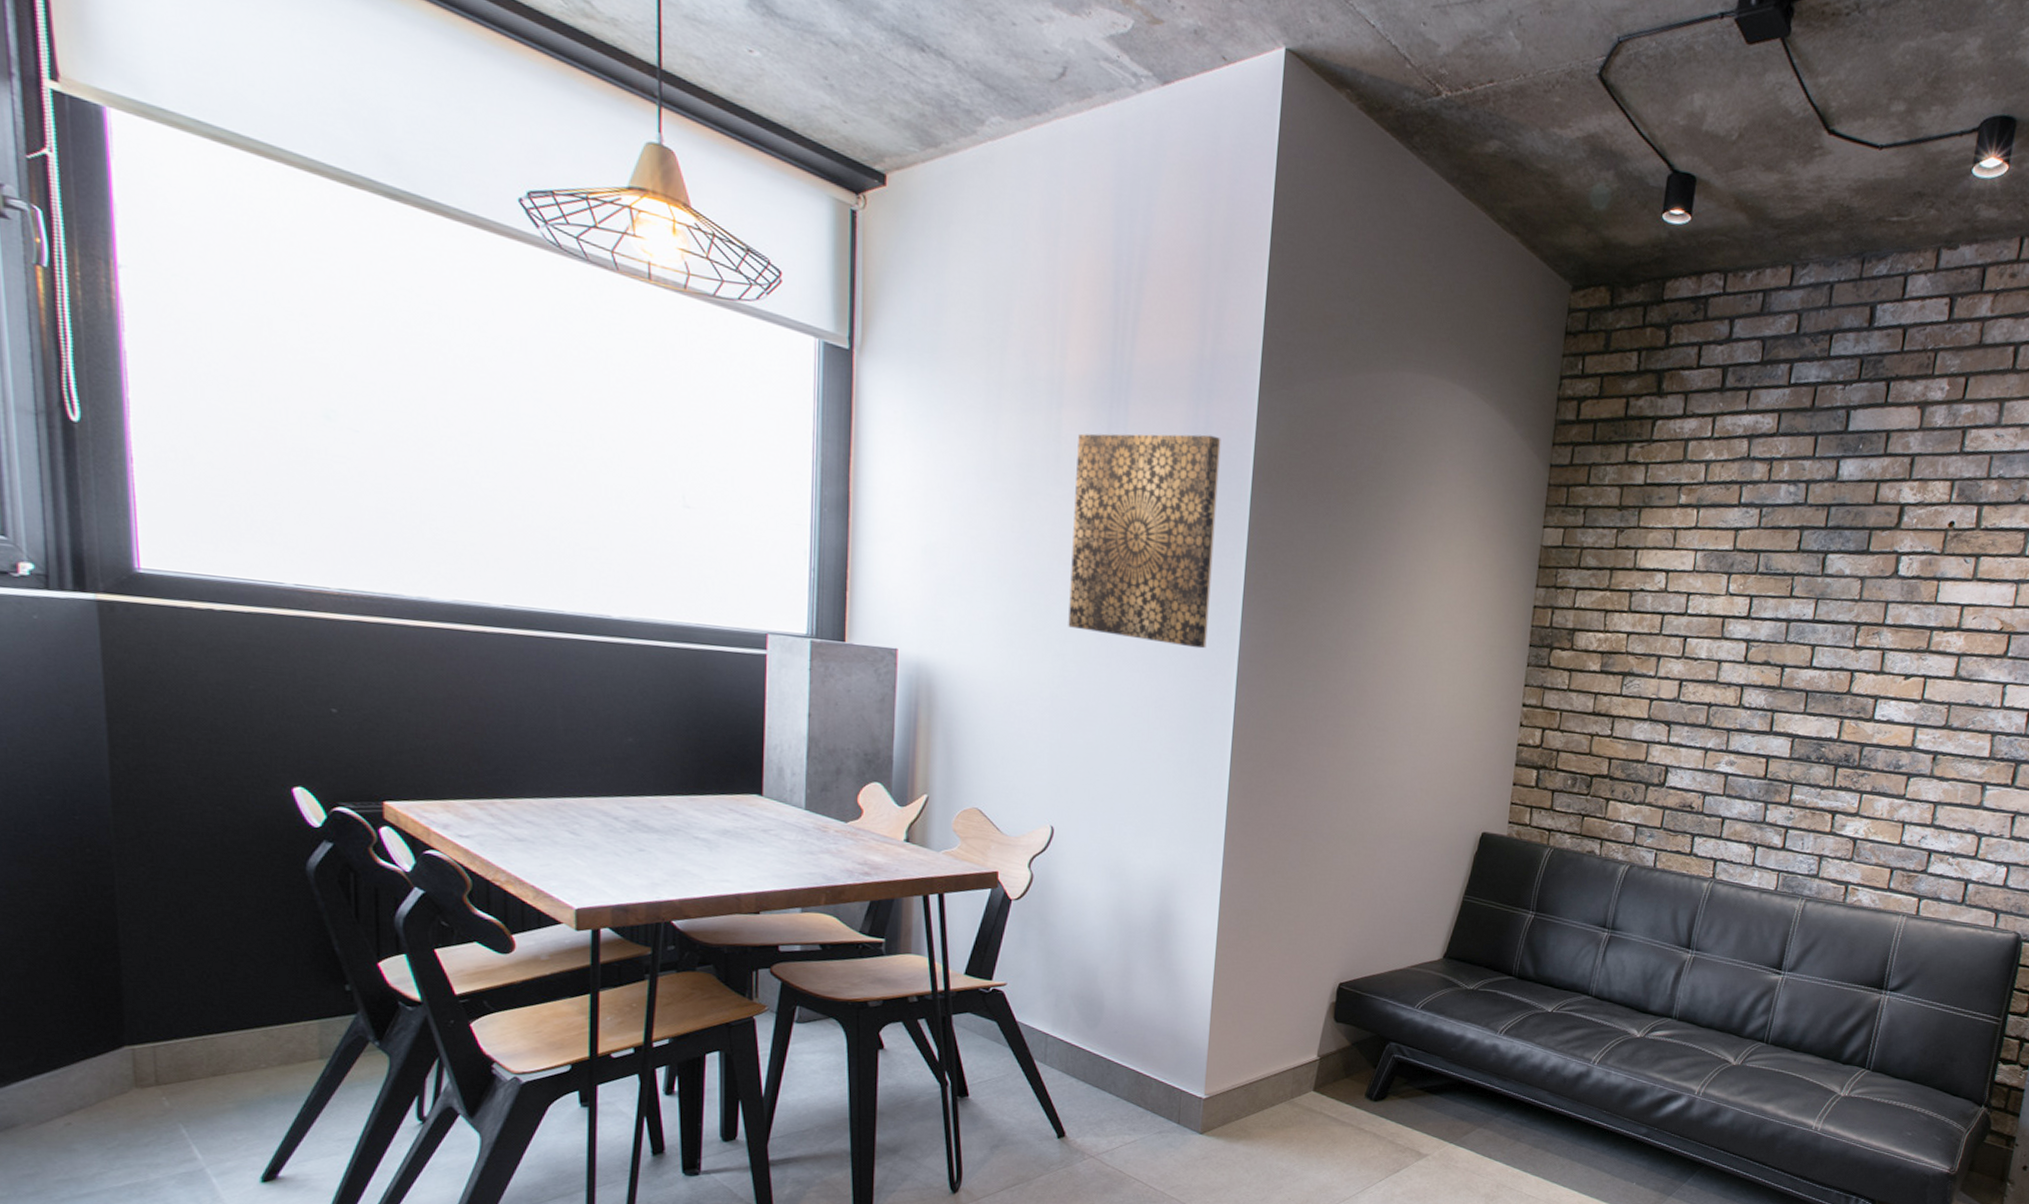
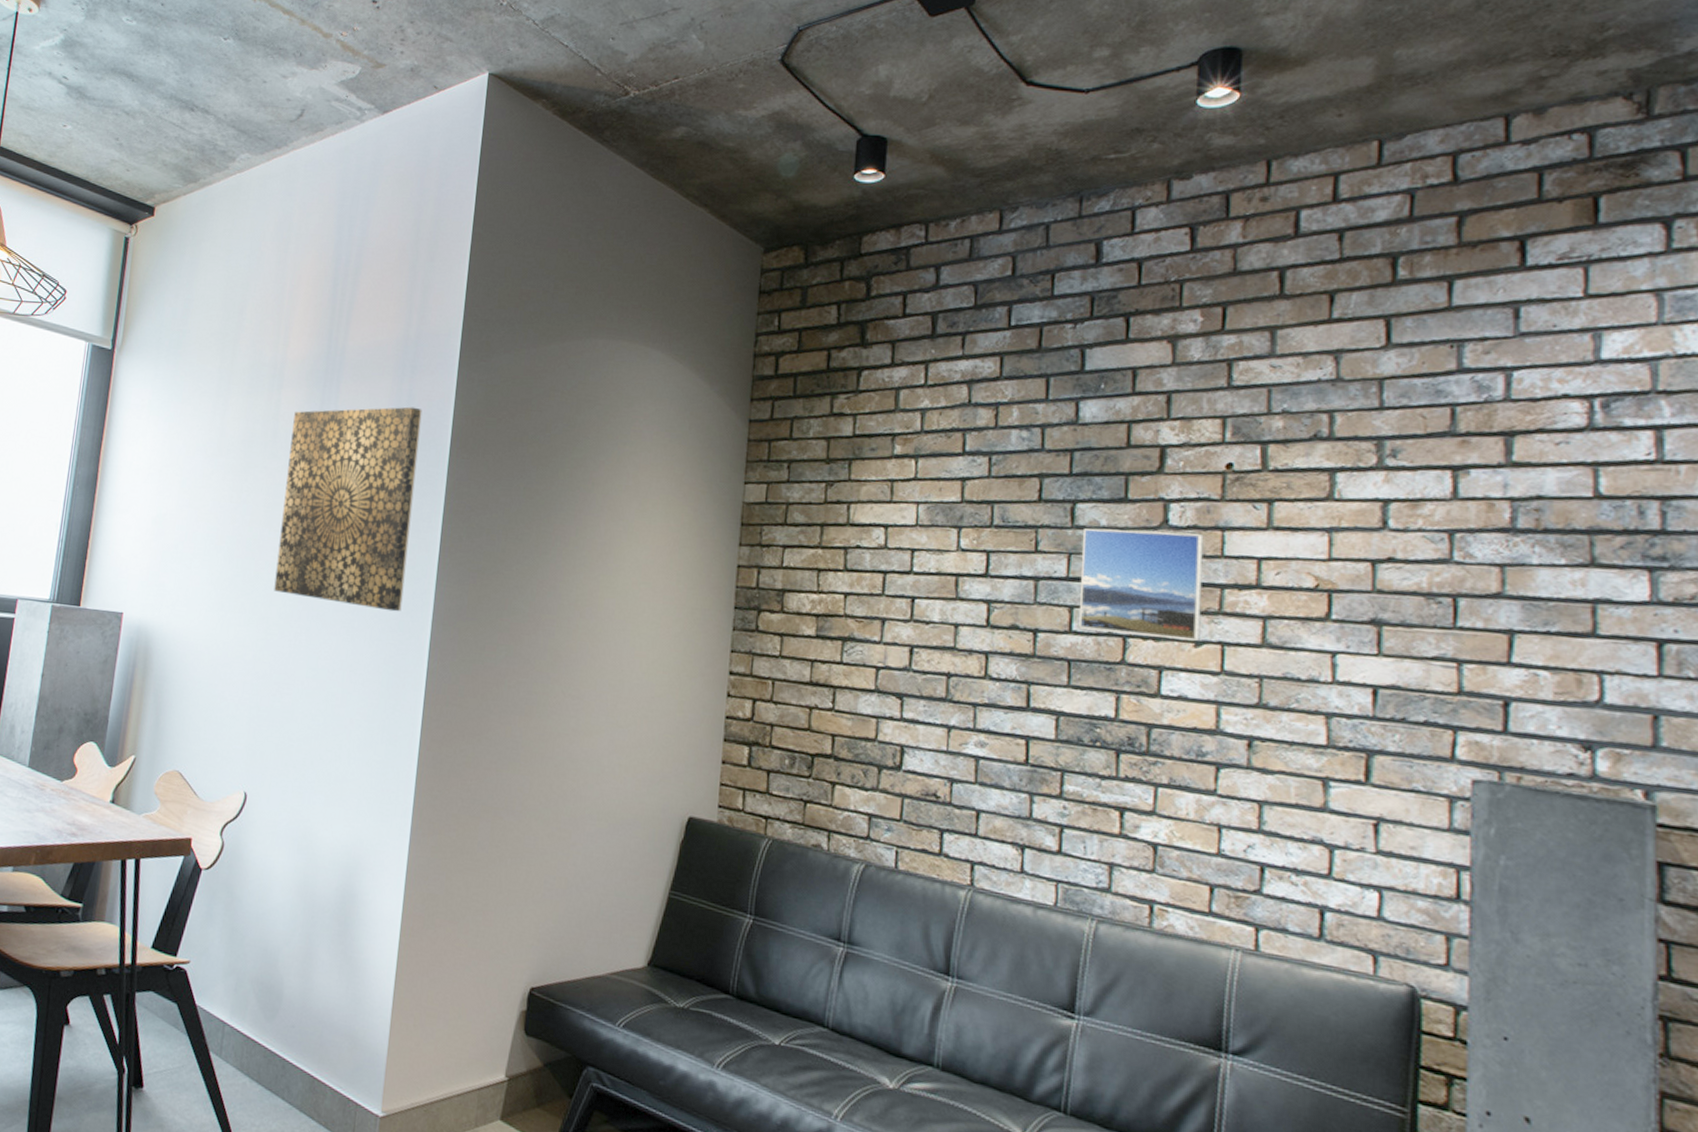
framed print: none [1818,576,1924,674] -> present [1079,528,1204,641]

